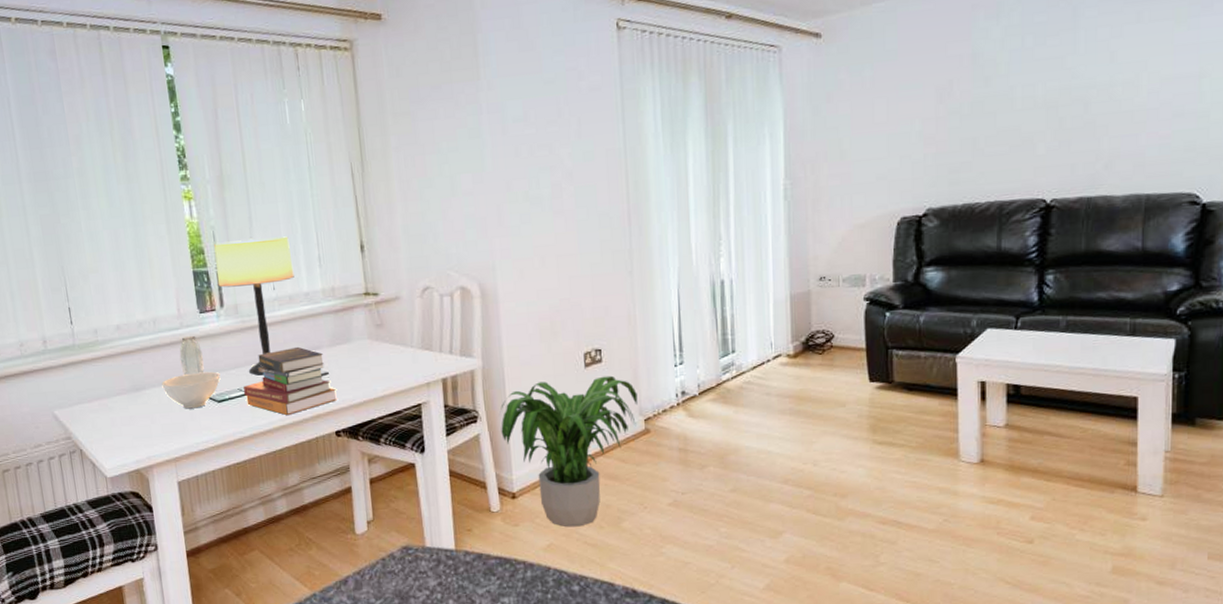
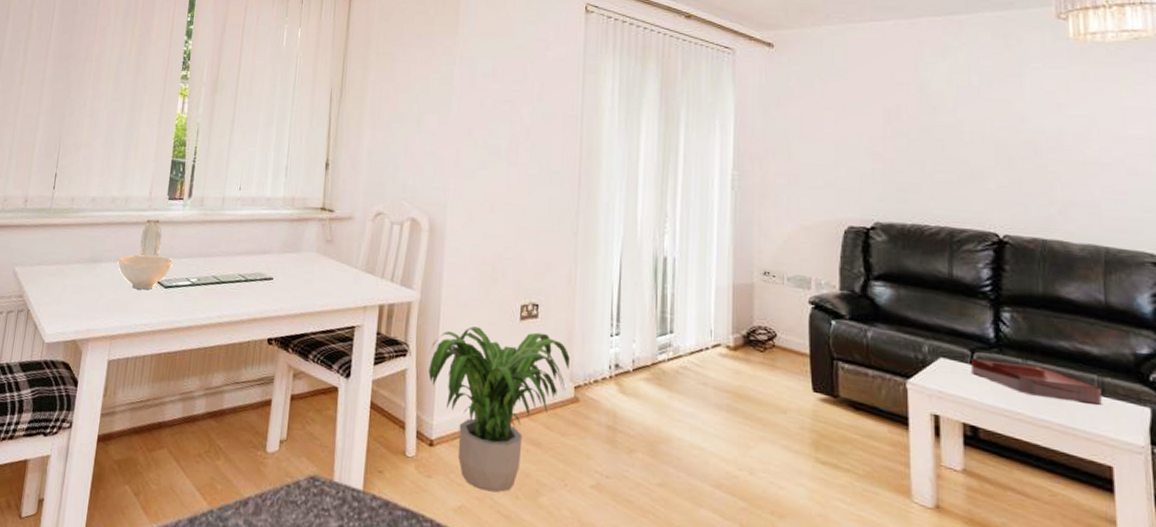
table lamp: present [214,236,294,376] -> none [191,138,263,269]
books: present [243,346,337,416] -> none [191,247,277,314]
decorative tray: none [1015,319,1134,348] -> present [970,358,1103,405]

